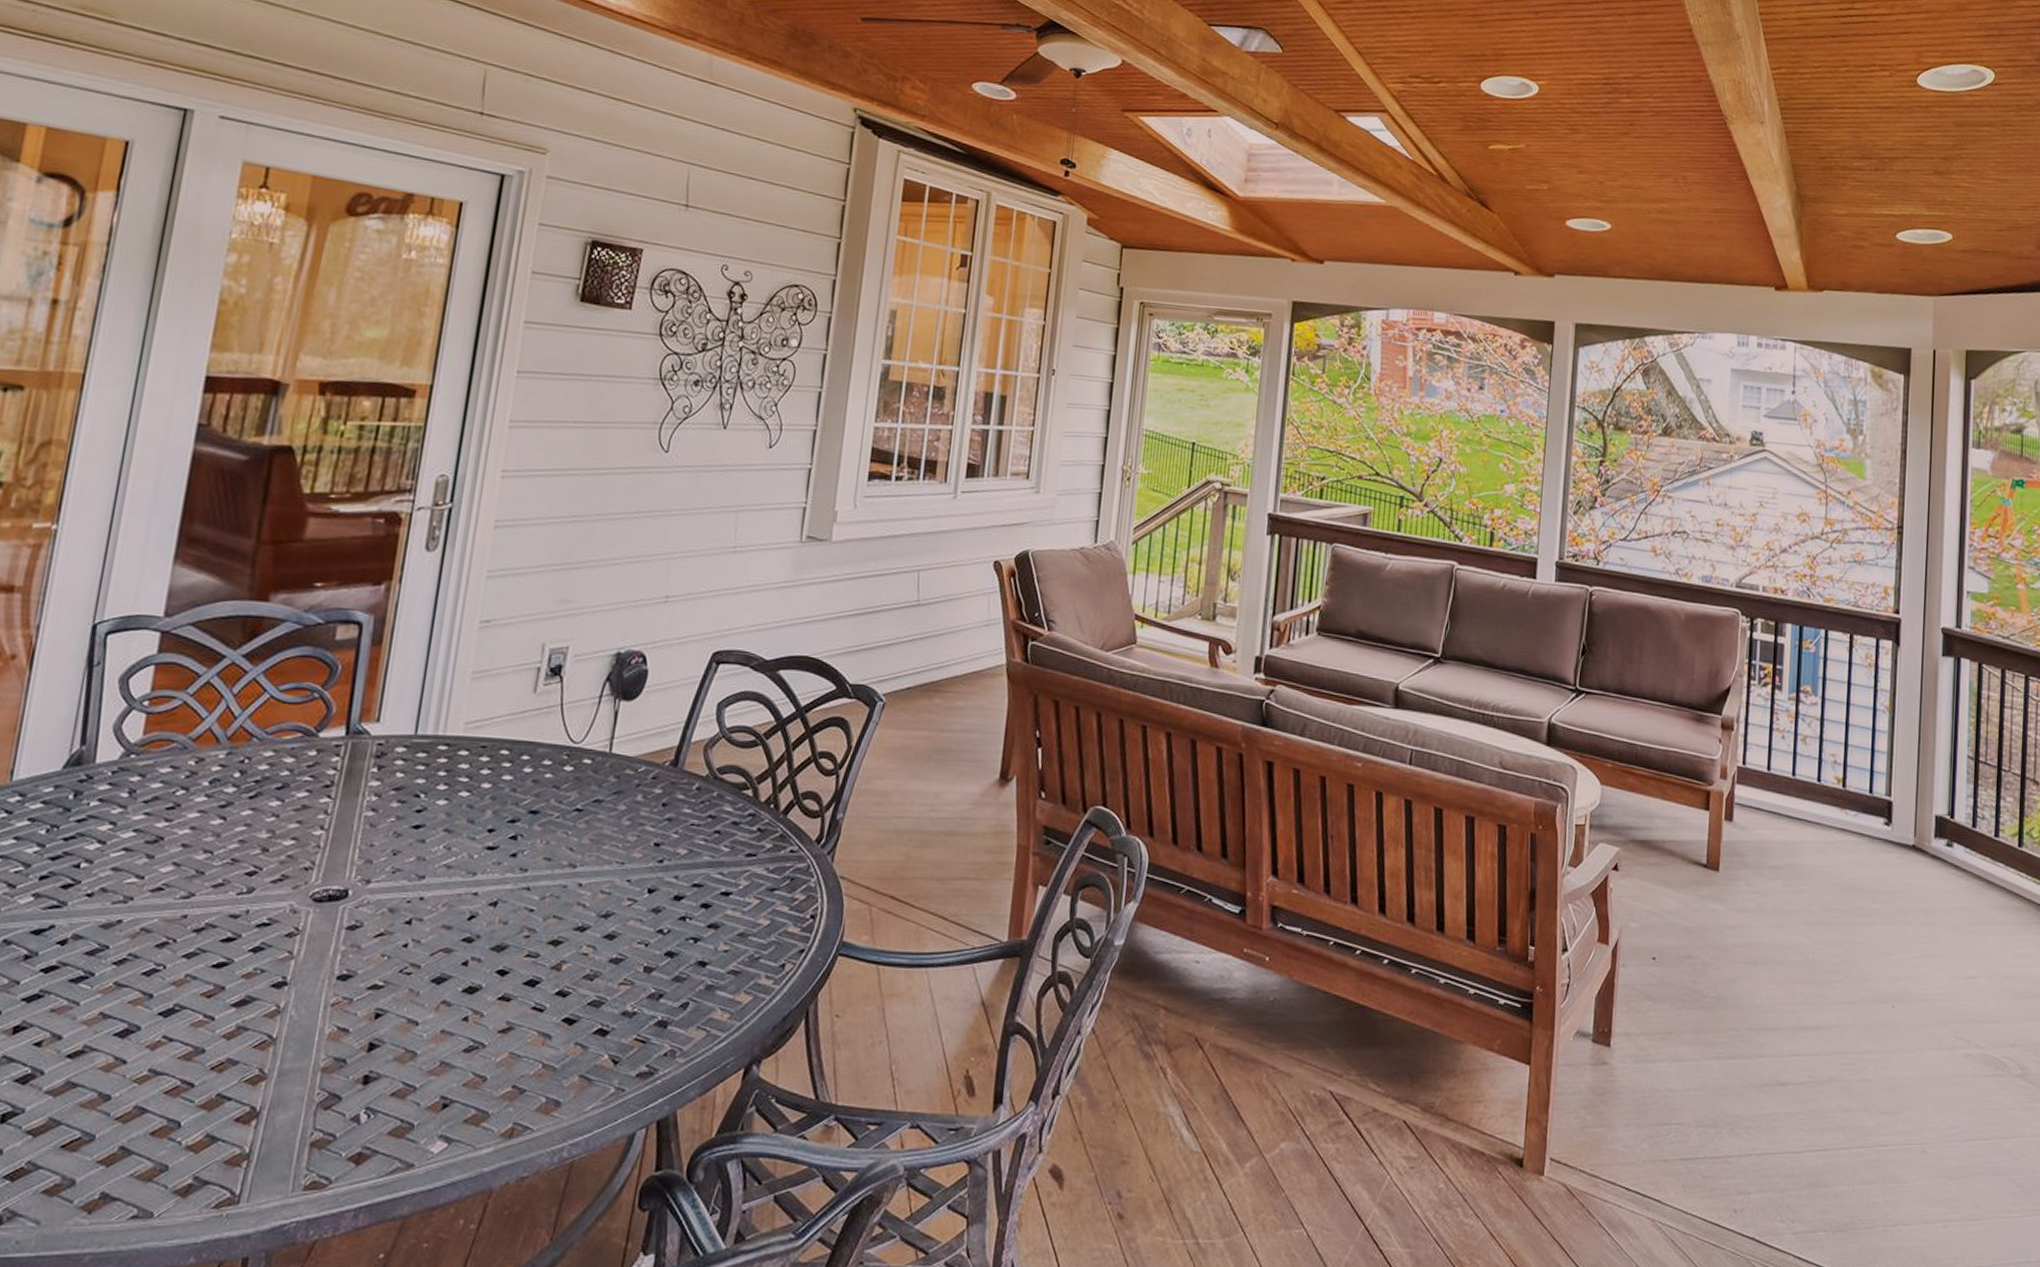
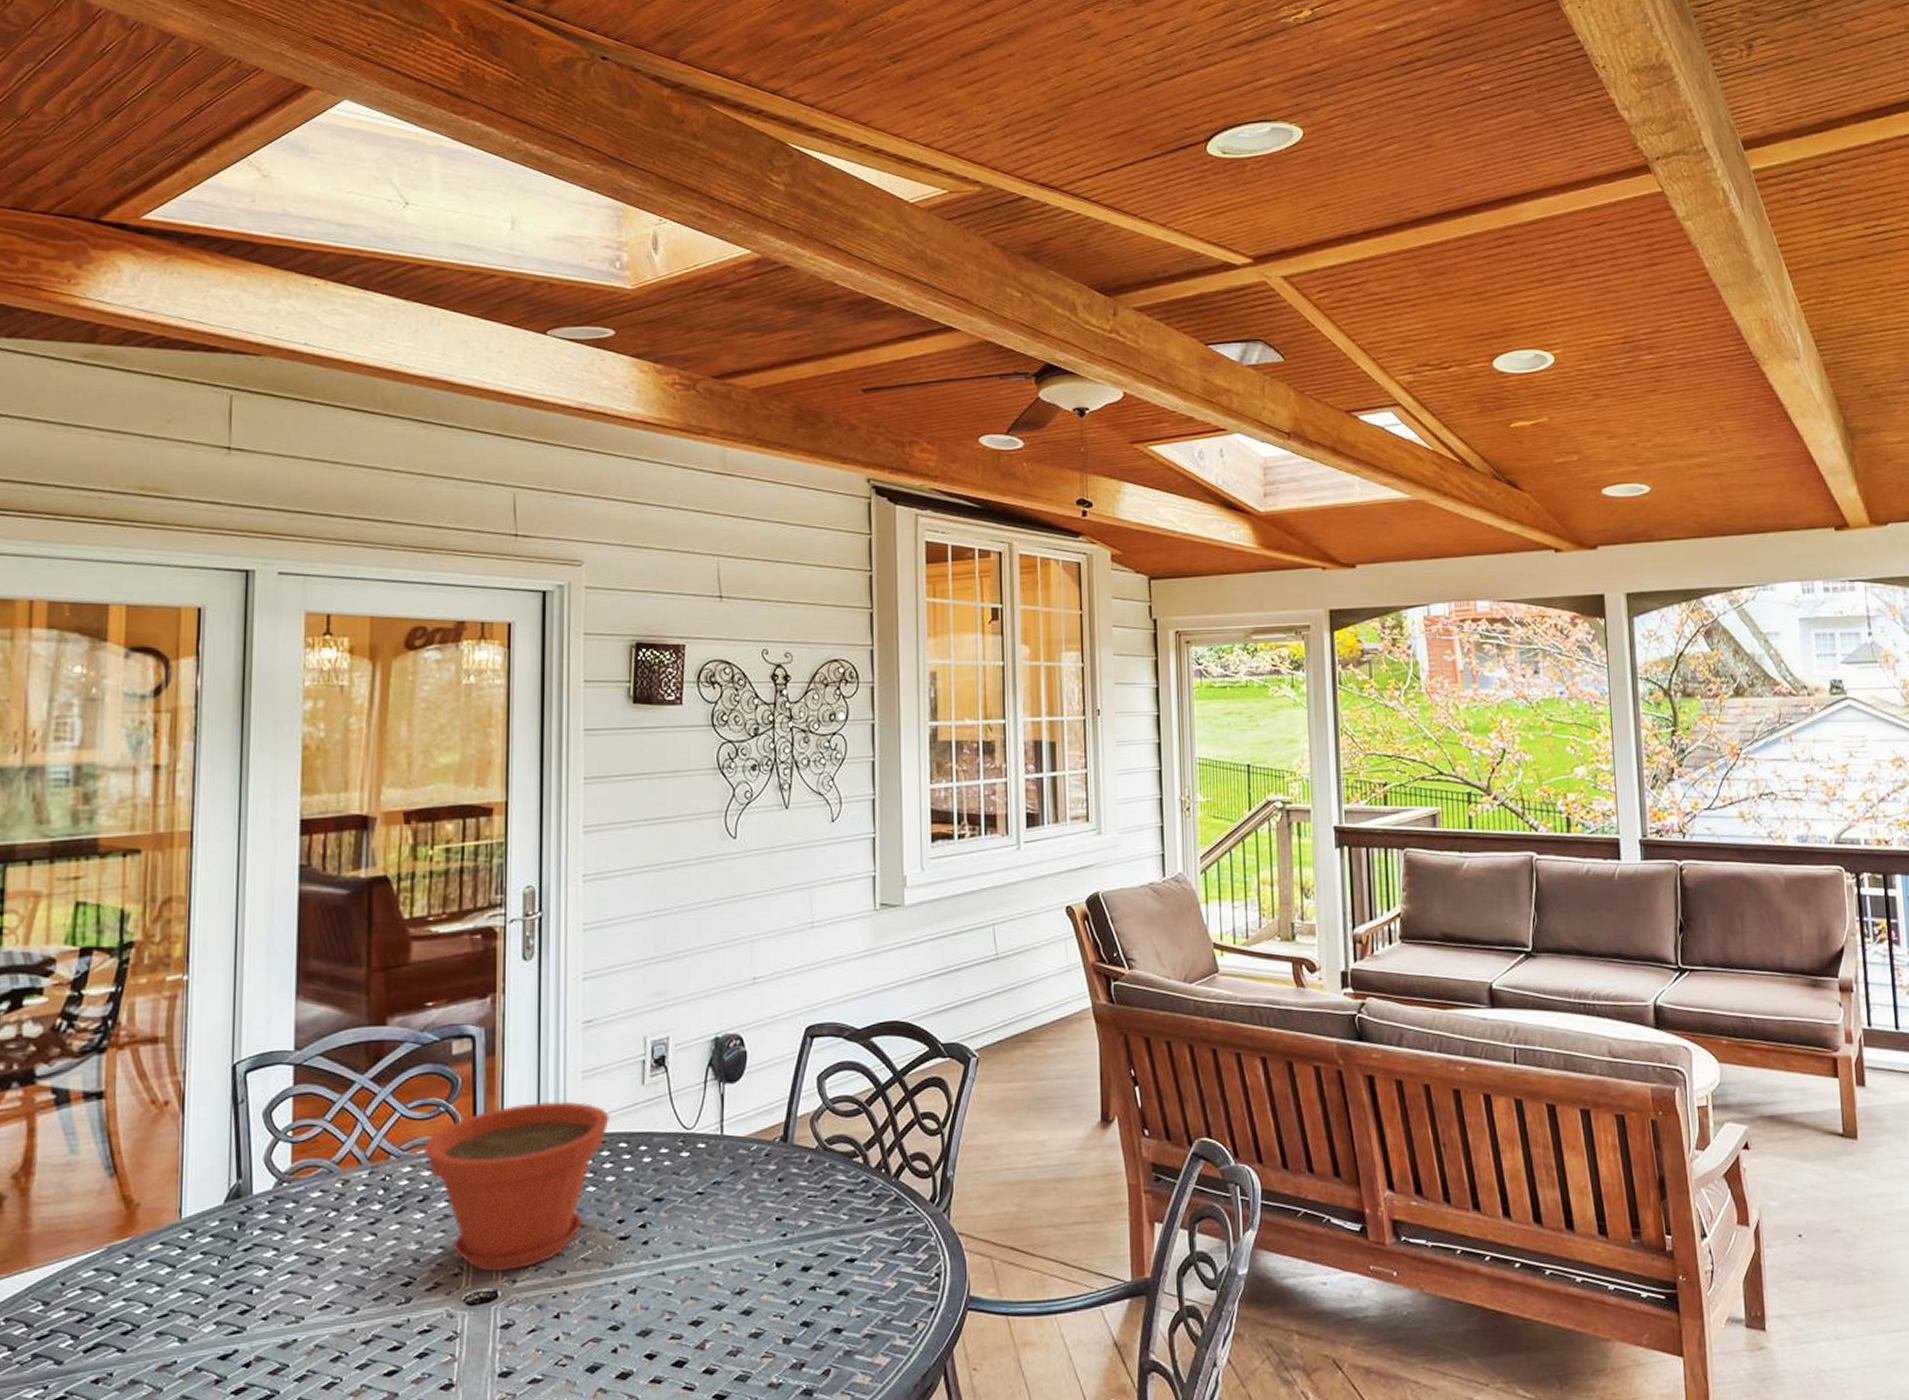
plant pot: none [290,698,494,871] -> present [423,1101,609,1273]

